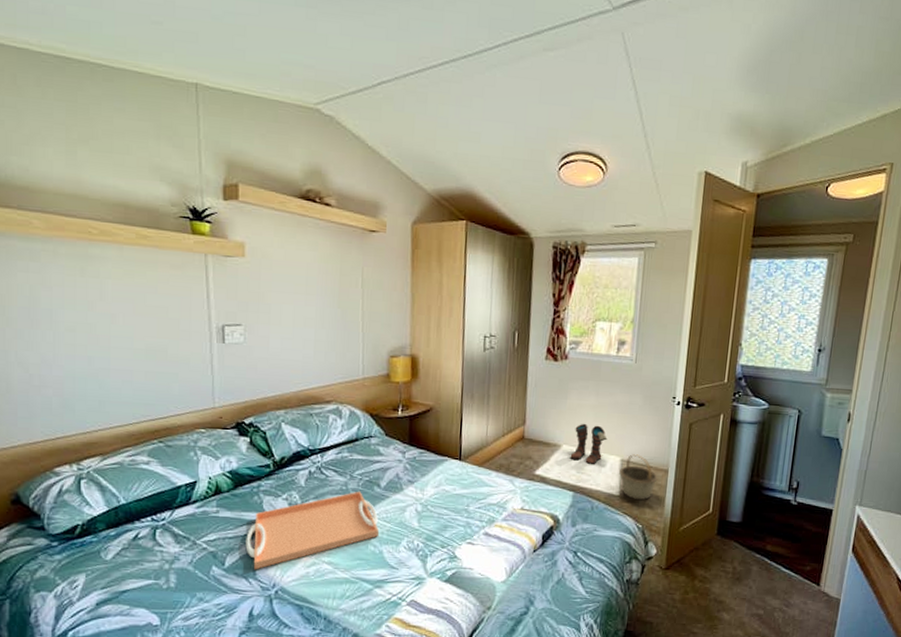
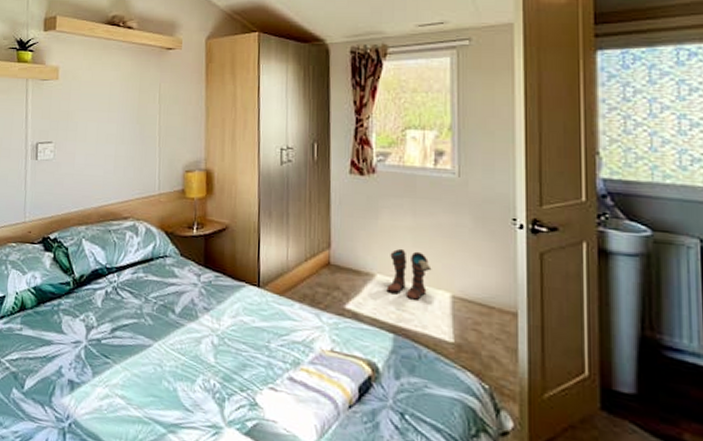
serving tray: present [245,491,380,570] -> none [44,316,174,397]
basket: present [619,454,658,501] -> none [451,289,504,352]

